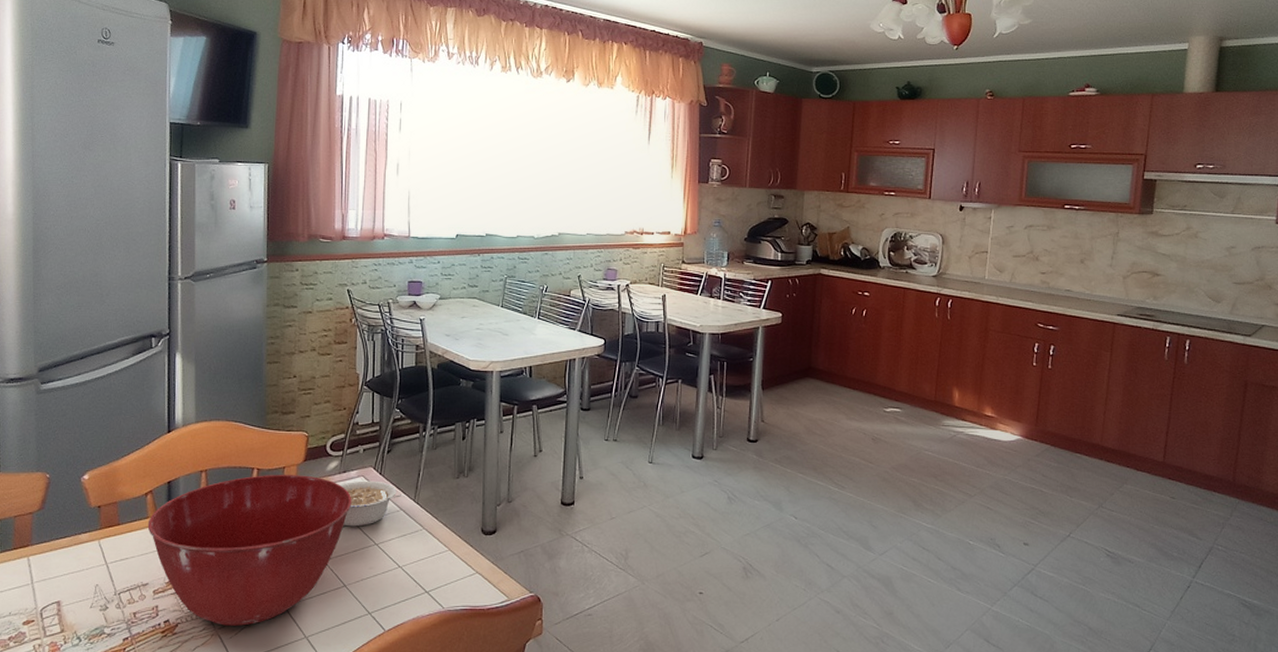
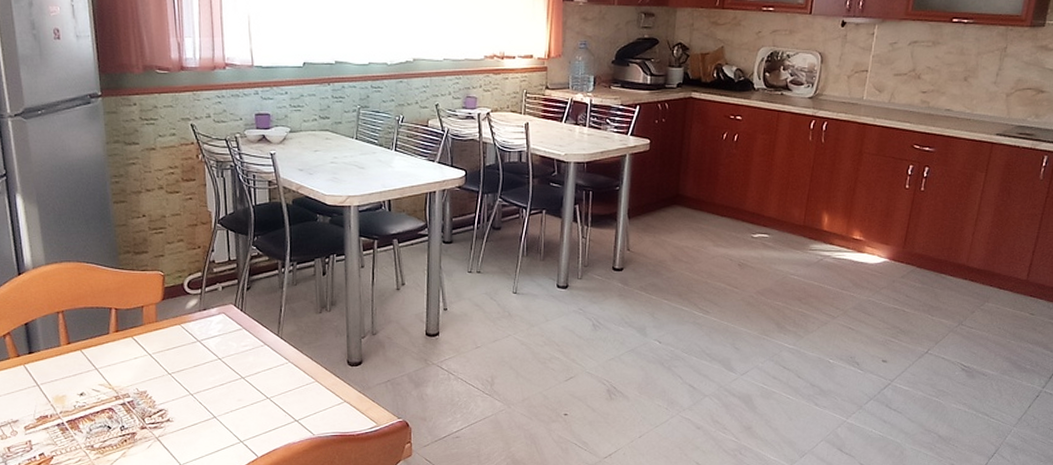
mixing bowl: present [147,475,352,626] -> none [9,314,215,457]
legume: present [340,480,404,527] -> none [201,317,267,362]

